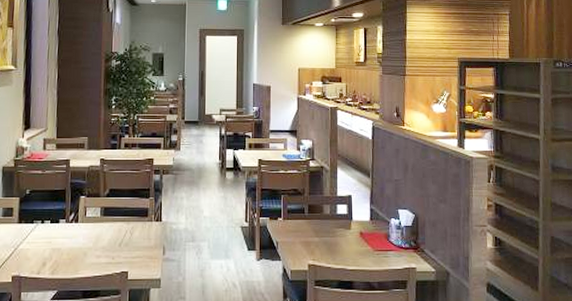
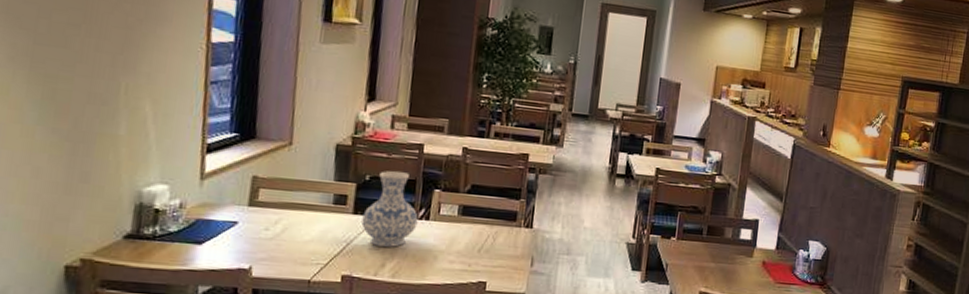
vase: none [25,183,69,250] -> present [361,171,418,248]

